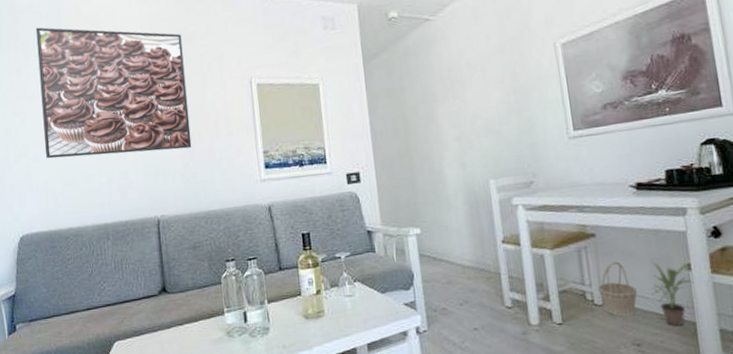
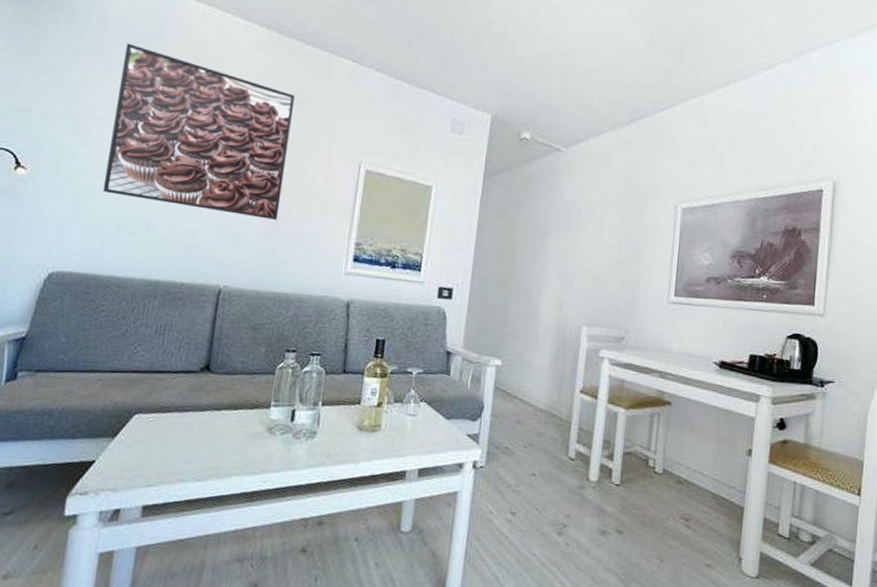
basket: present [597,260,637,317] -> none [661,432,698,490]
potted plant: present [651,260,694,326] -> none [710,441,751,508]

